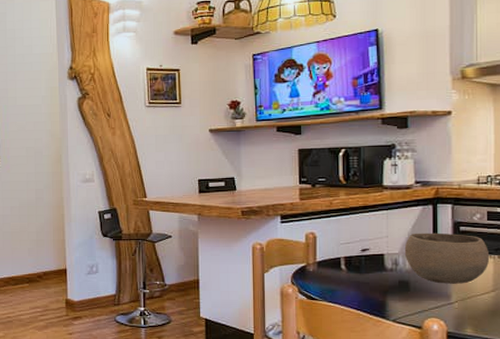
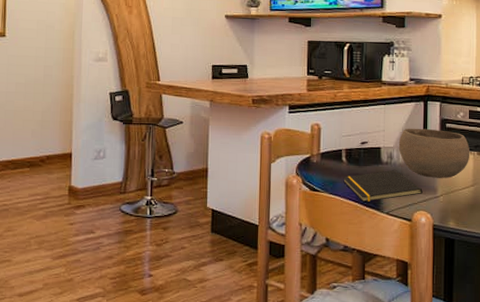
notepad: none [343,276,434,309] -> present [343,169,423,202]

